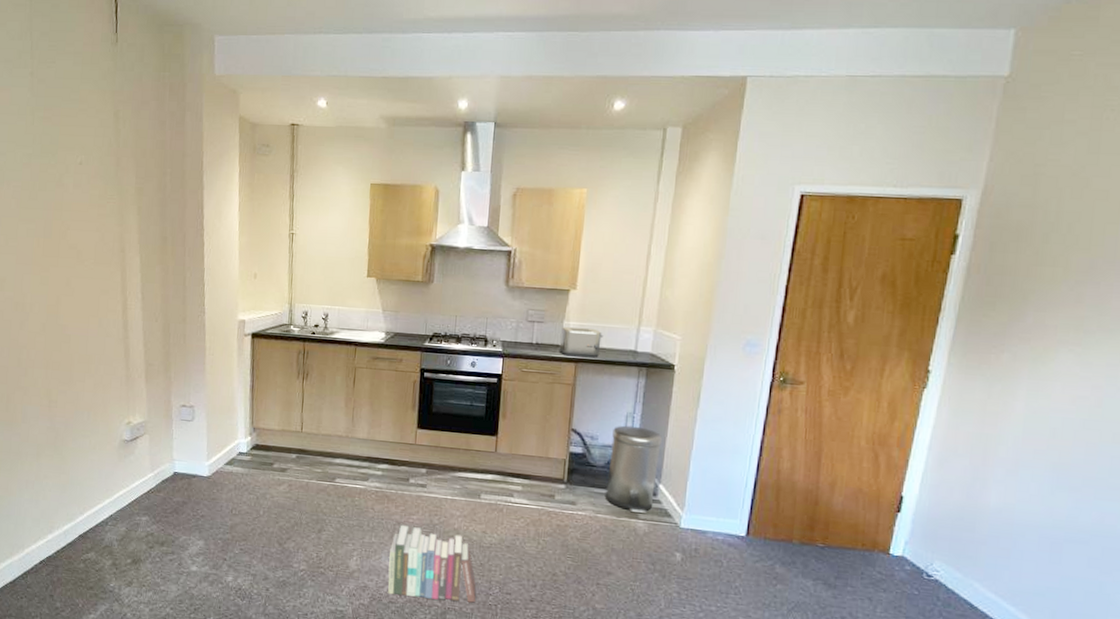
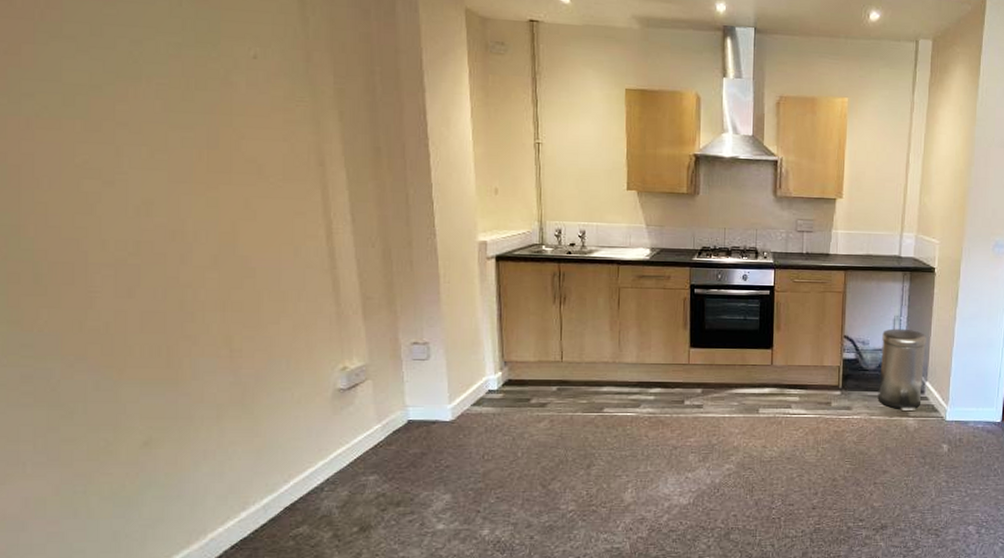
books: present [388,524,476,603] -> none [667,449,759,523]
toaster: present [559,327,603,358] -> none [828,235,869,265]

